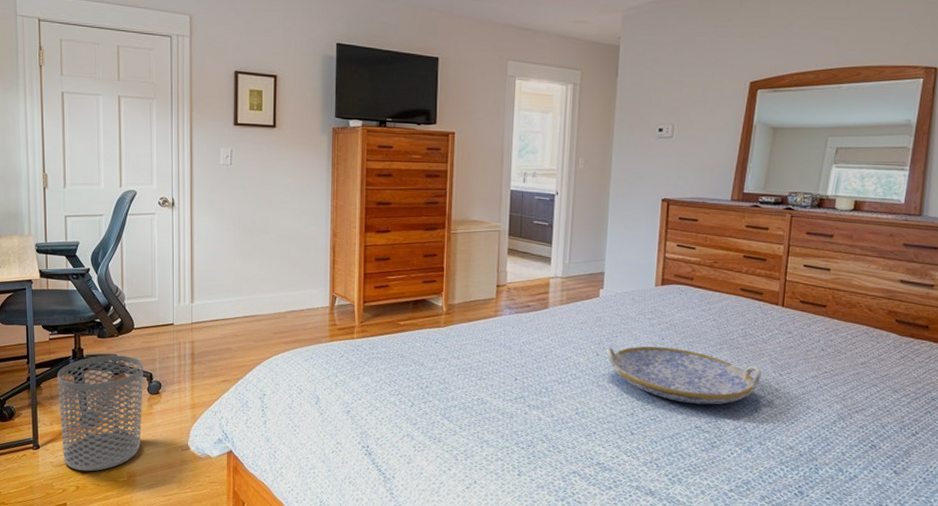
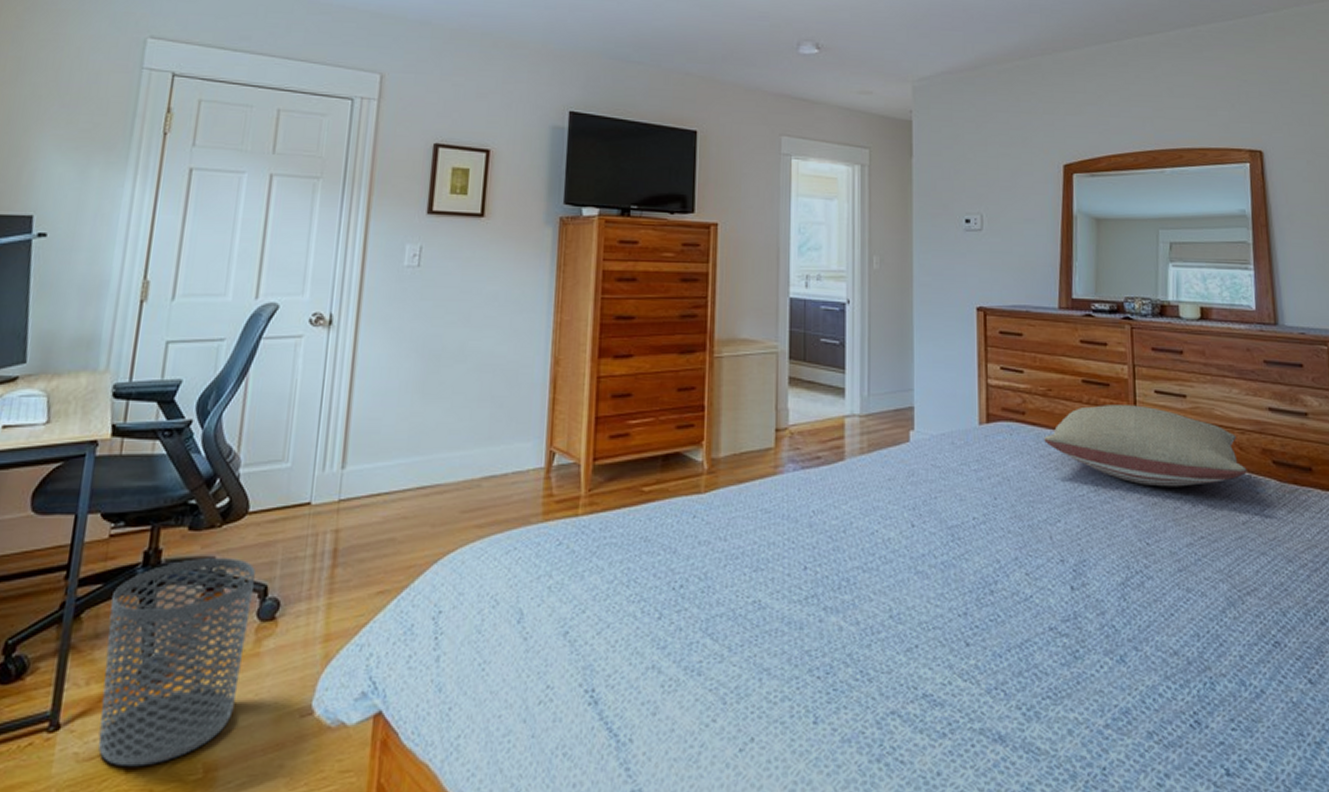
serving tray: present [605,346,762,405] -> none [923,509,1124,594]
pillow: none [707,274,873,336] -> present [1044,405,1247,487]

